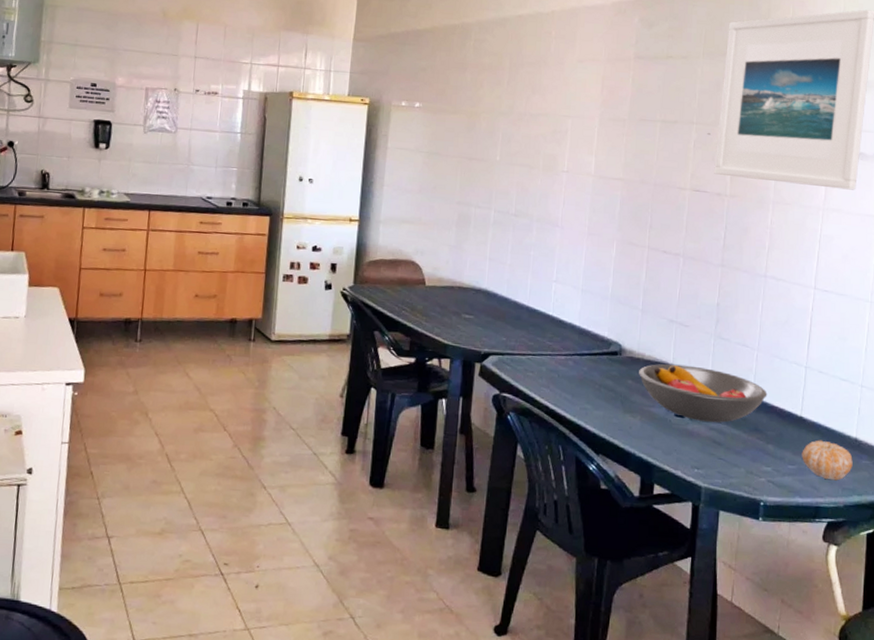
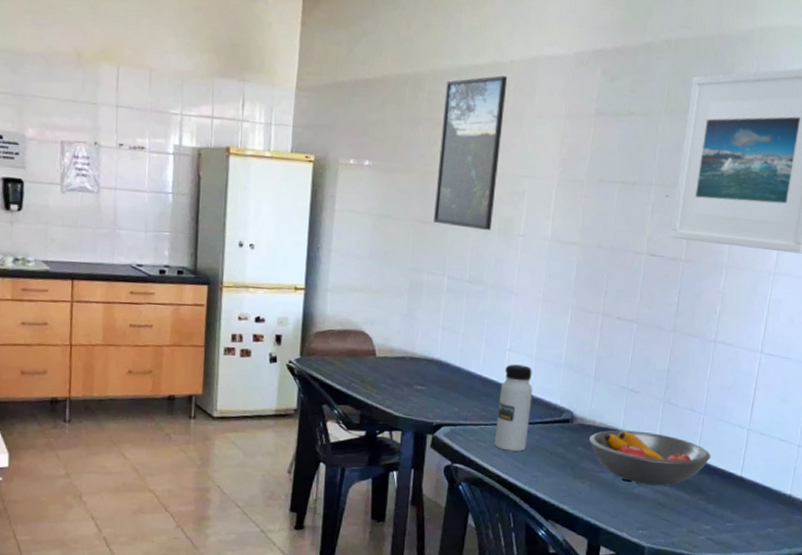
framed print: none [480,24,549,166] -> present [434,75,508,230]
water bottle: none [543,295,580,383] -> present [495,364,533,452]
fruit: present [802,440,853,481] -> none [739,498,786,536]

